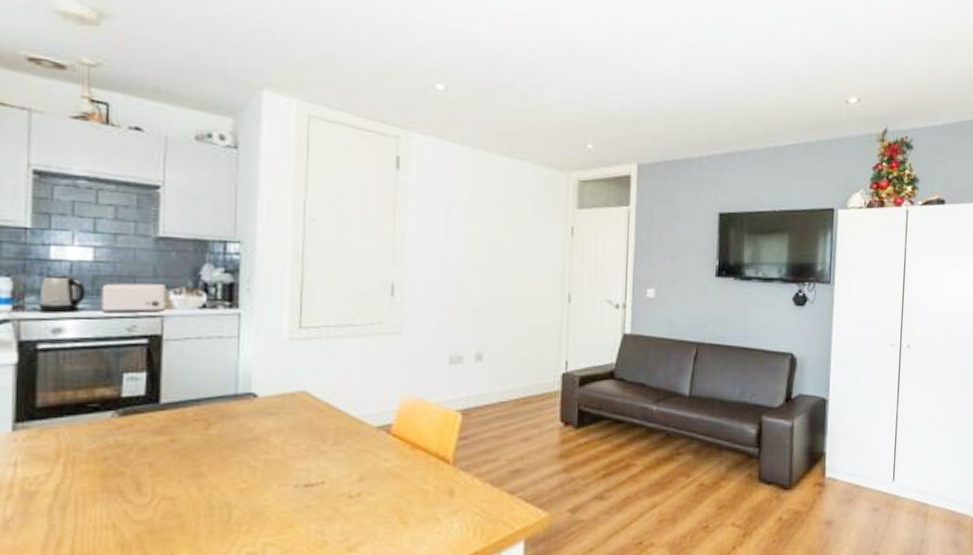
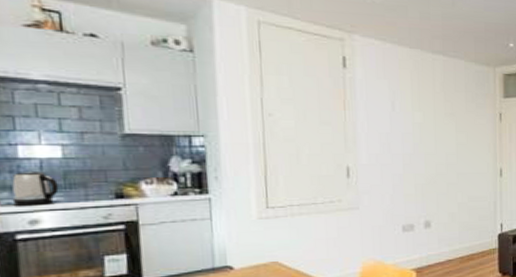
toaster: present [101,283,169,314] -> none [73,176,141,204]

